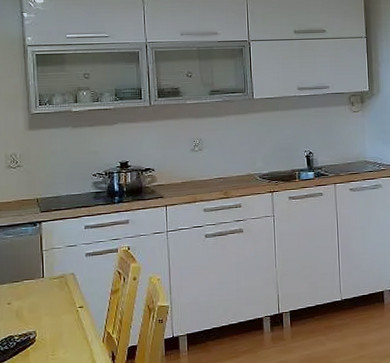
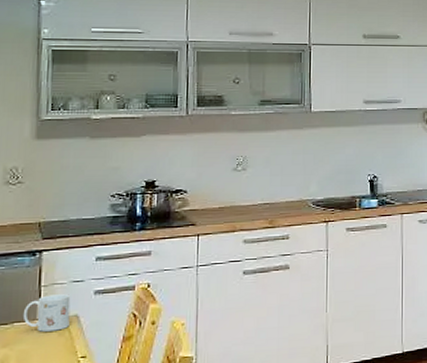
mug: none [30,256,68,287] -> present [22,294,71,332]

